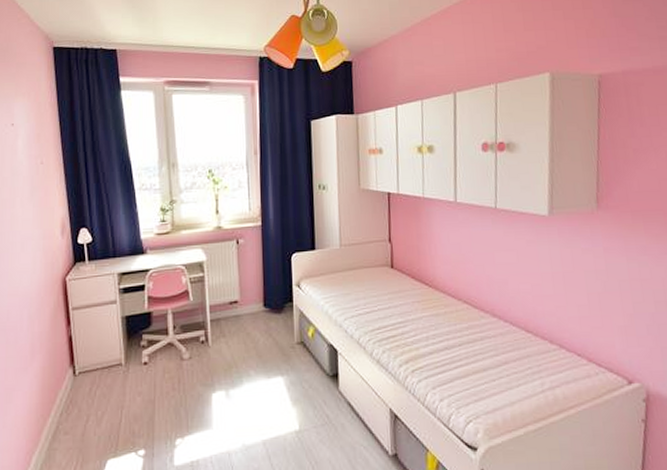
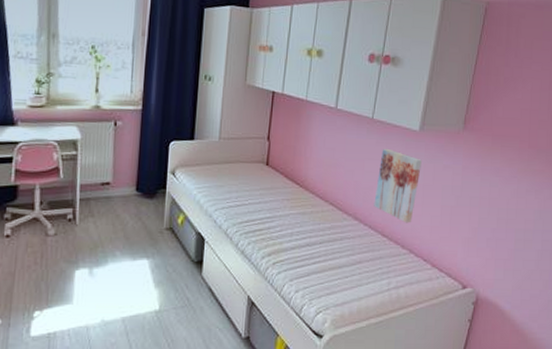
wall art: none [511,237,558,316] -> present [374,148,422,224]

